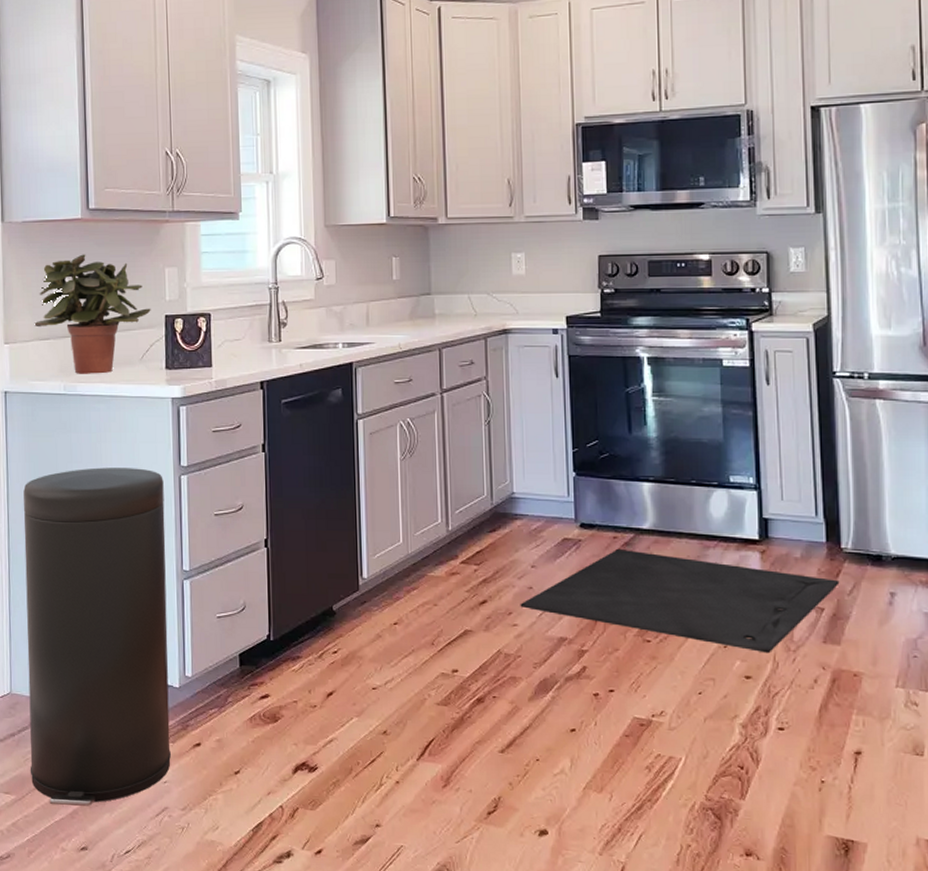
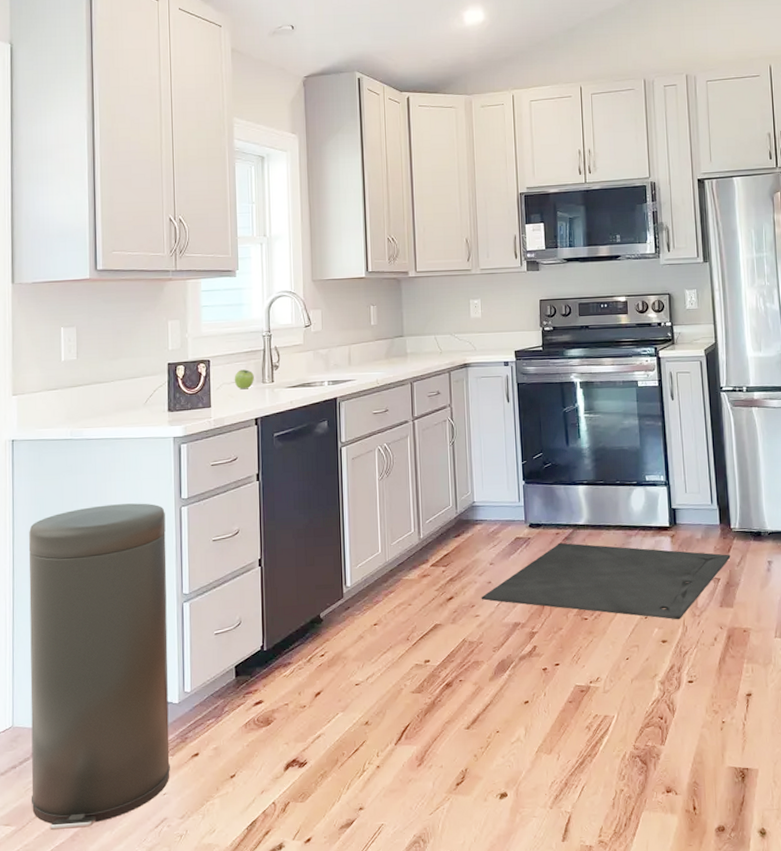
potted plant: present [35,254,151,374] -> none [43,311,155,420]
fruit: none [237,326,259,348] -> present [234,369,254,390]

